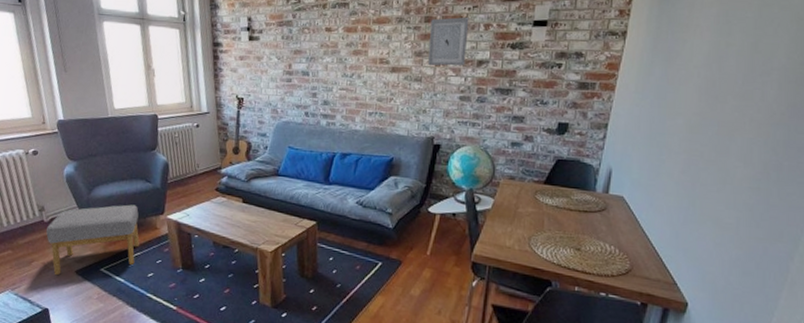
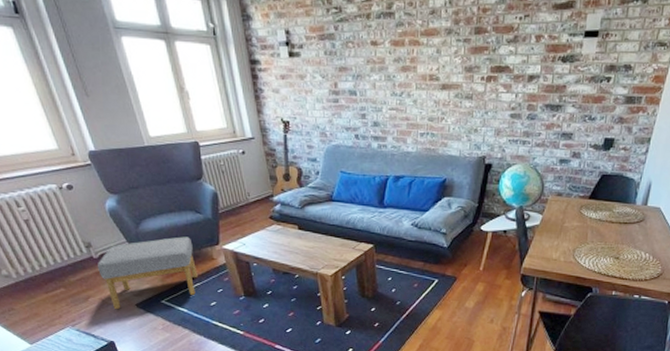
wall art: present [428,17,469,66] -> none [479,28,521,82]

